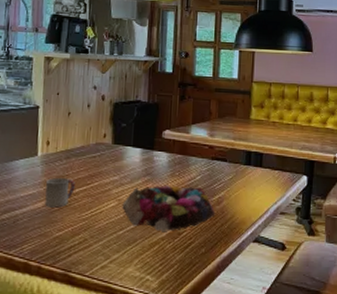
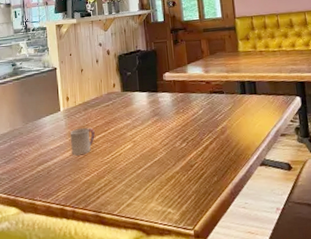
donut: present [122,185,215,231] -> none [137,120,222,166]

